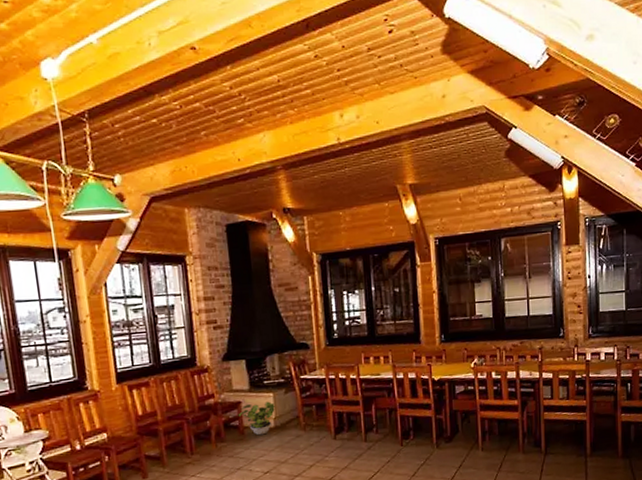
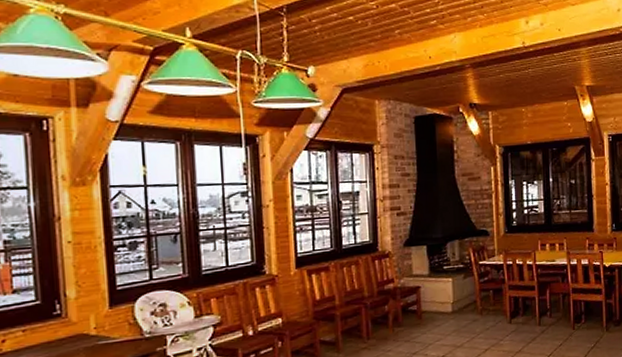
potted plant: present [238,401,275,436] -> none [416,286,453,320]

